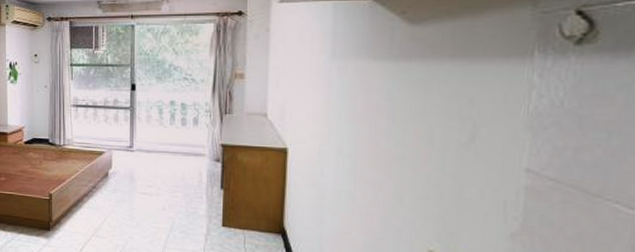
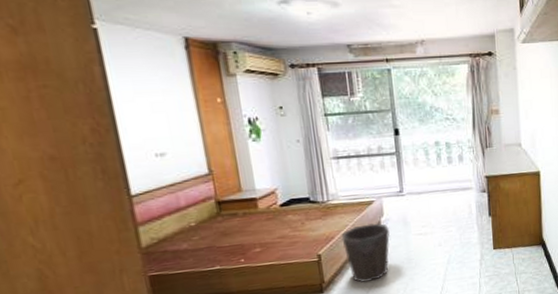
waste bin: none [71,173,115,231] -> present [341,223,390,283]

